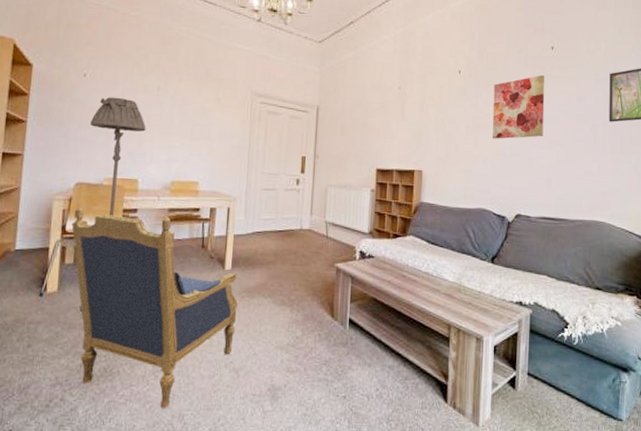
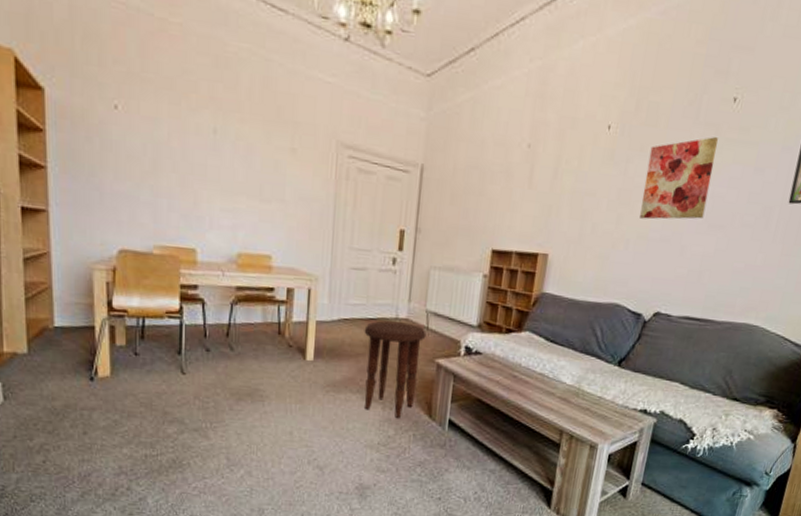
armchair: present [71,207,238,409] -> none [119,279,322,503]
floor lamp: present [79,97,146,312] -> none [130,139,202,399]
side table: none [274,232,326,319] -> present [364,320,427,418]

